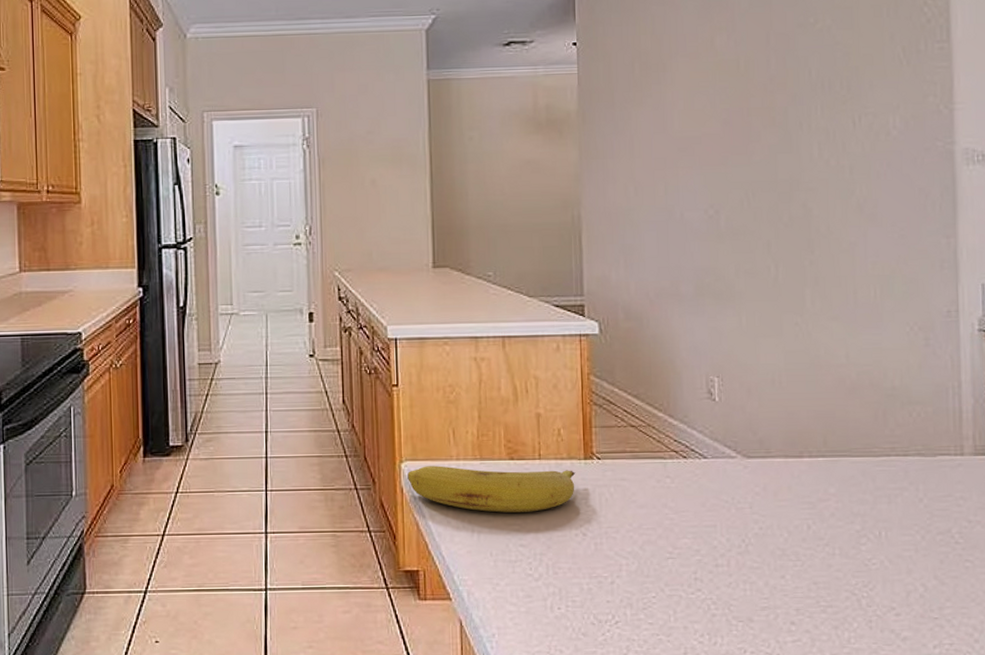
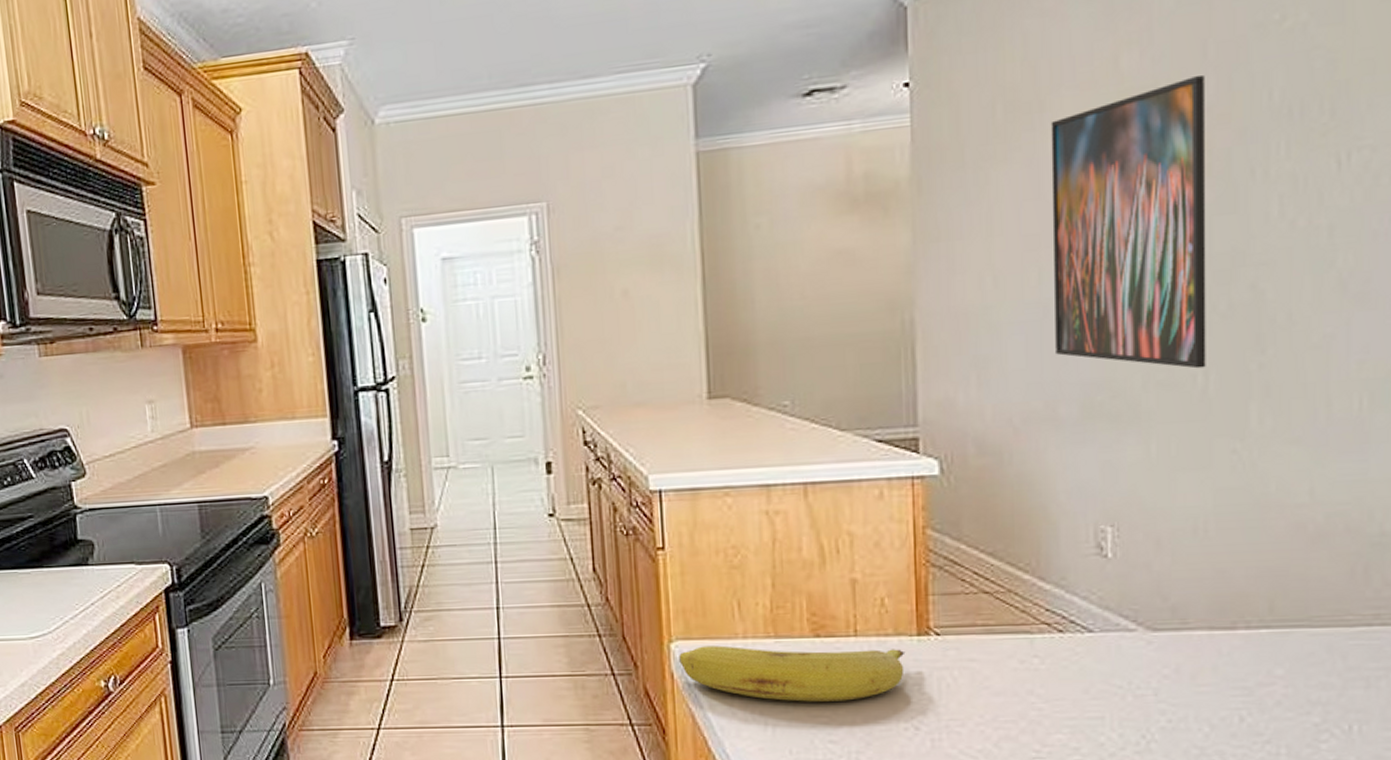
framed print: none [671,56,776,262] -> present [1050,76,1206,369]

